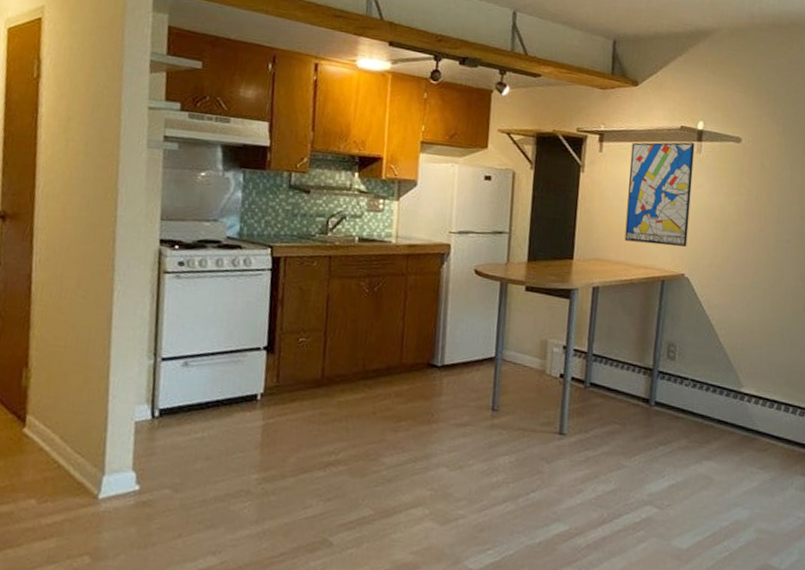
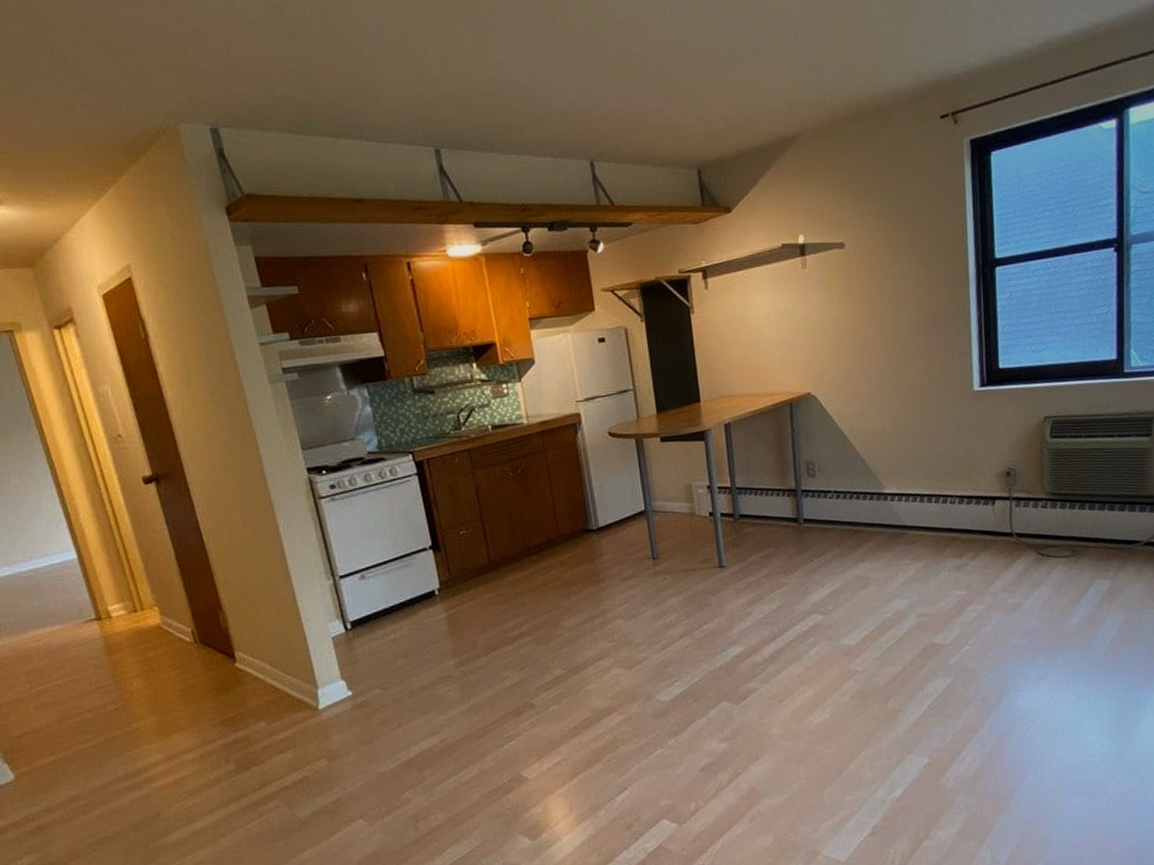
wall art: present [624,142,695,247] -> none [736,259,808,372]

